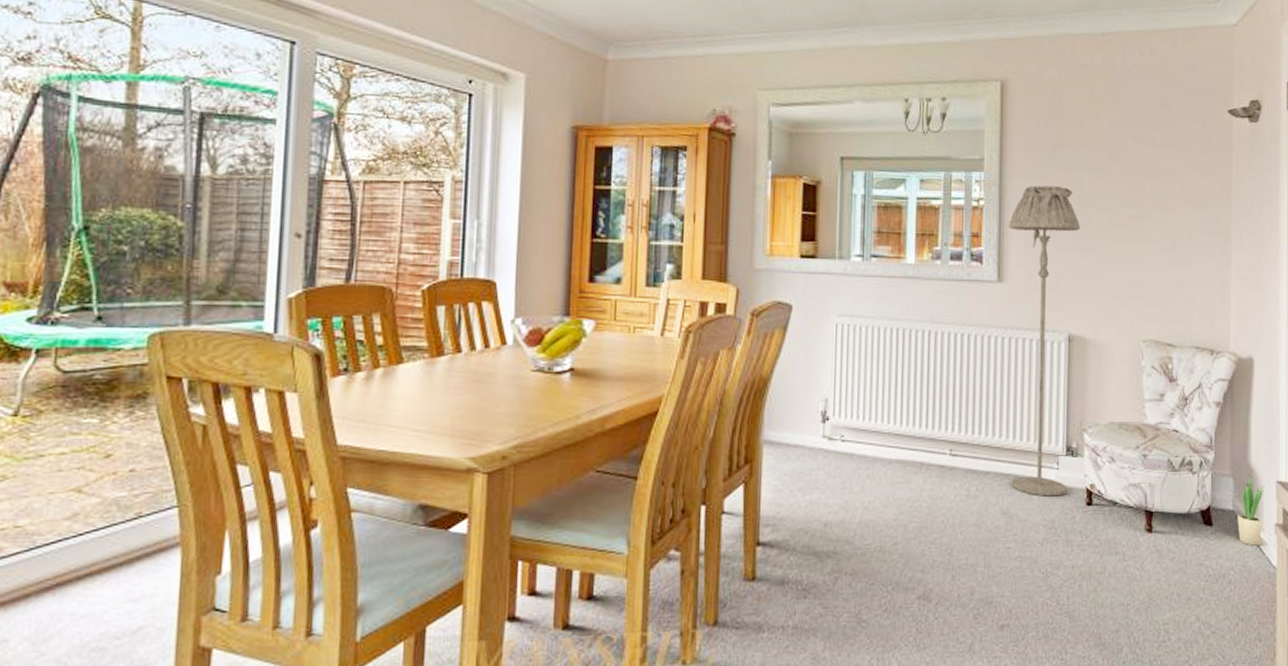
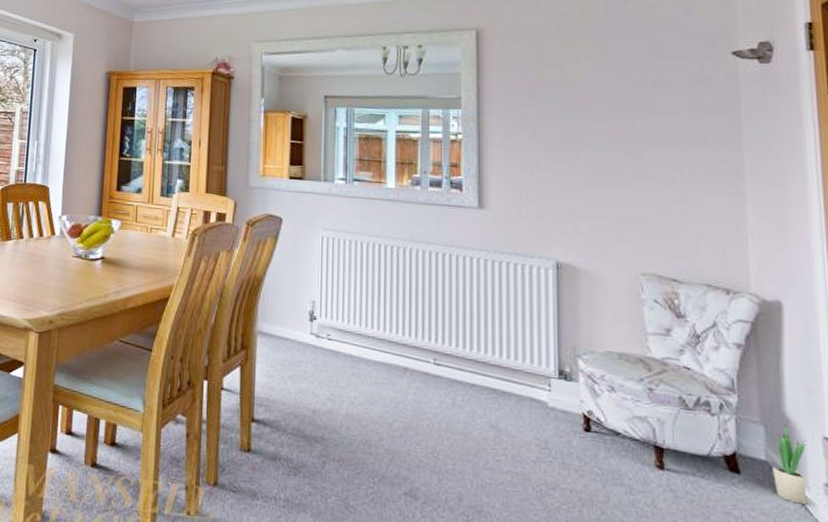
floor lamp: present [1009,185,1080,497] -> none [488,122,565,418]

